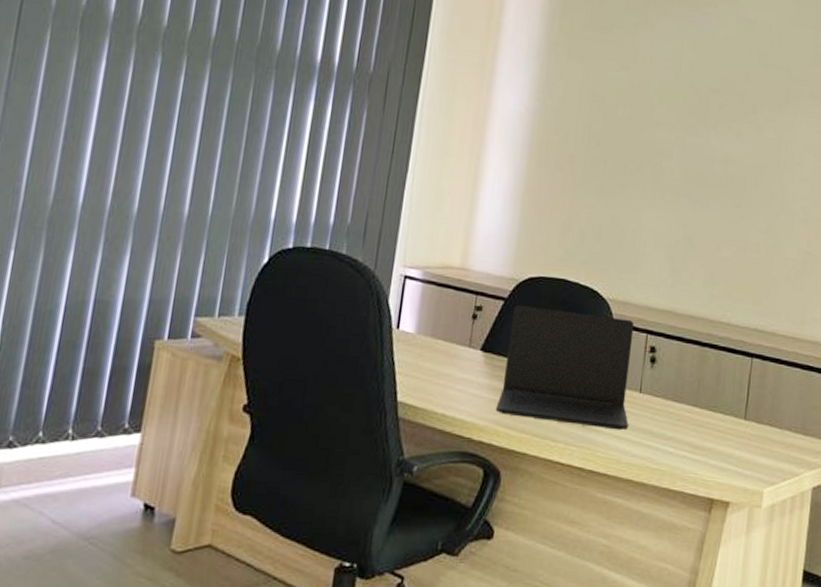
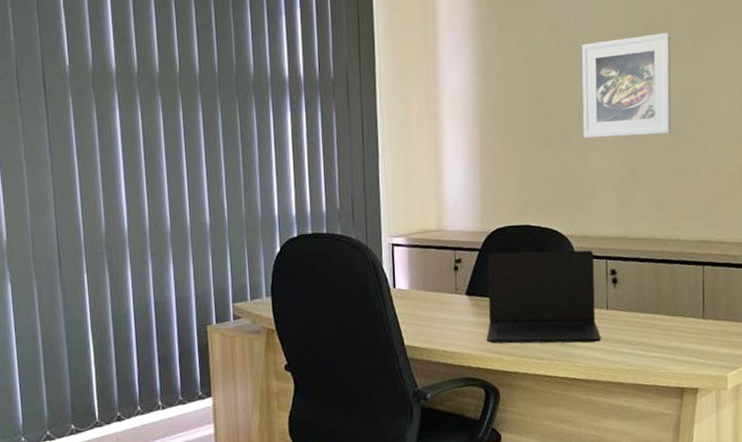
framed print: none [641,89,749,204] -> present [581,32,672,139]

